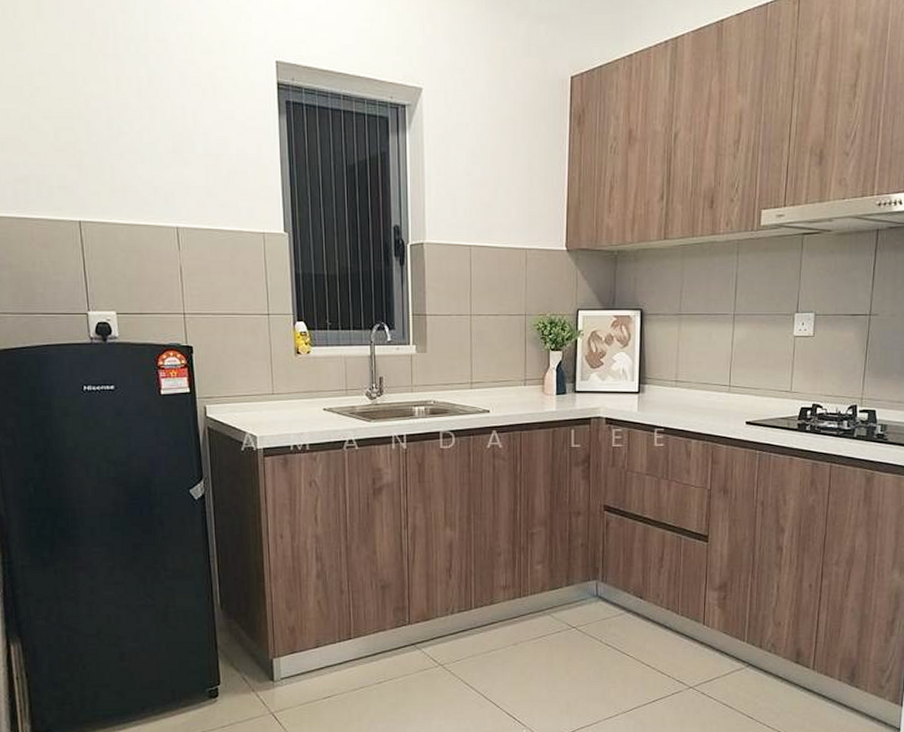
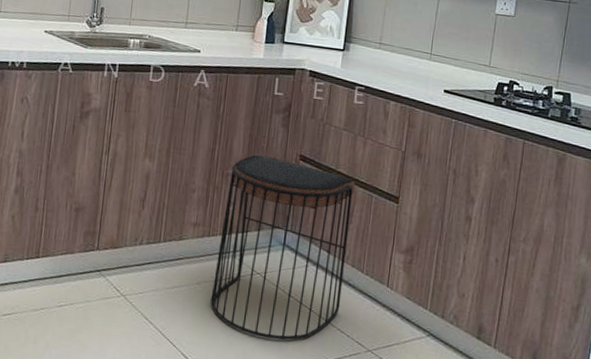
stool: none [529,510,664,688] -> present [210,155,356,340]

